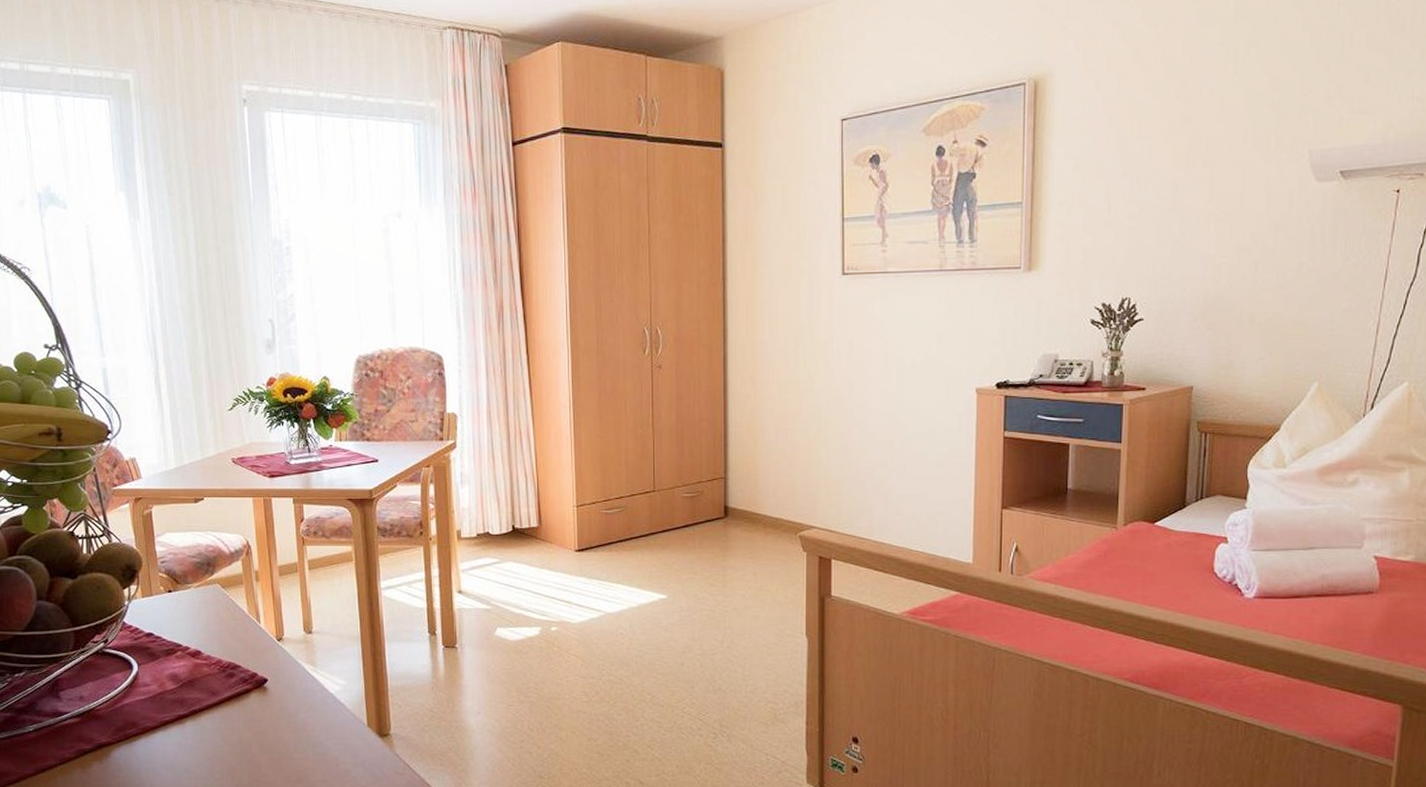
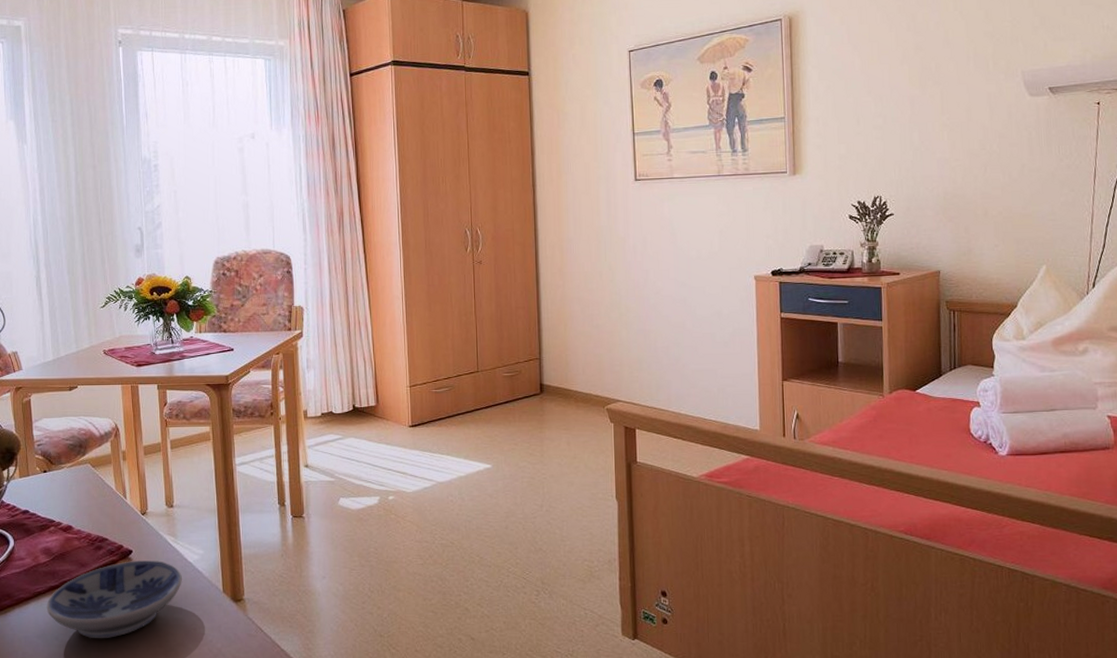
bowl: none [175,690,323,773] -> present [46,561,182,639]

